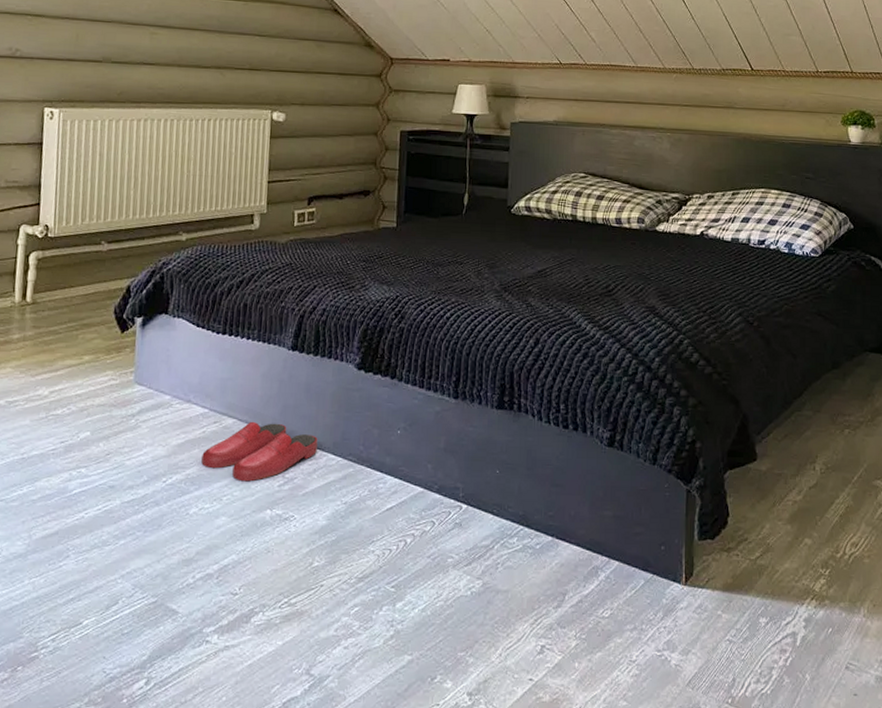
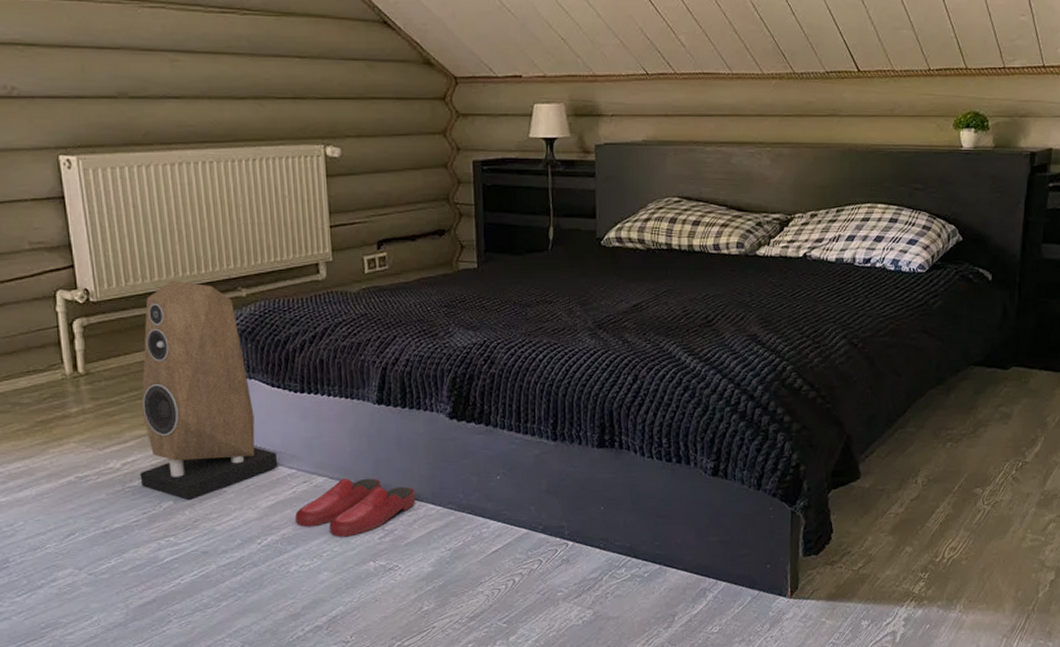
speaker: none [63,221,193,433] -> present [139,279,278,501]

